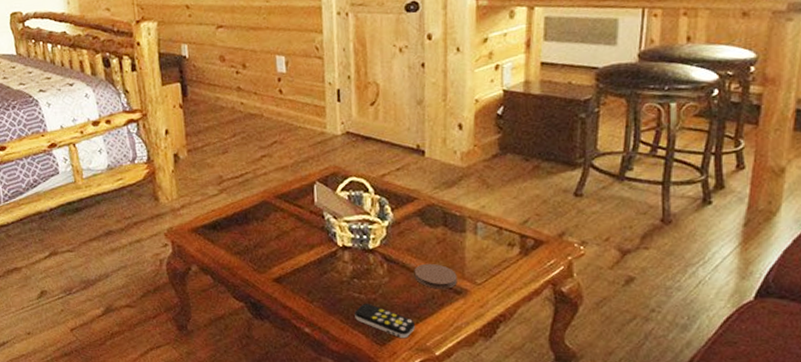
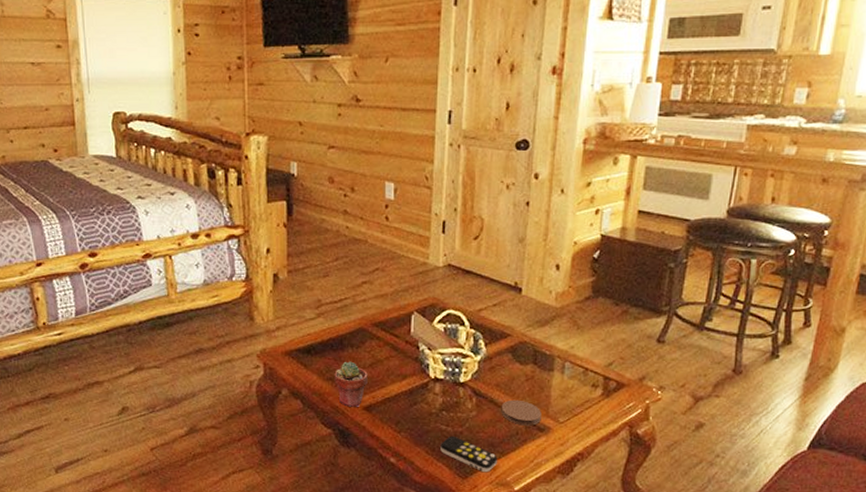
potted succulent: none [241,234,276,279] -> present [334,361,368,407]

